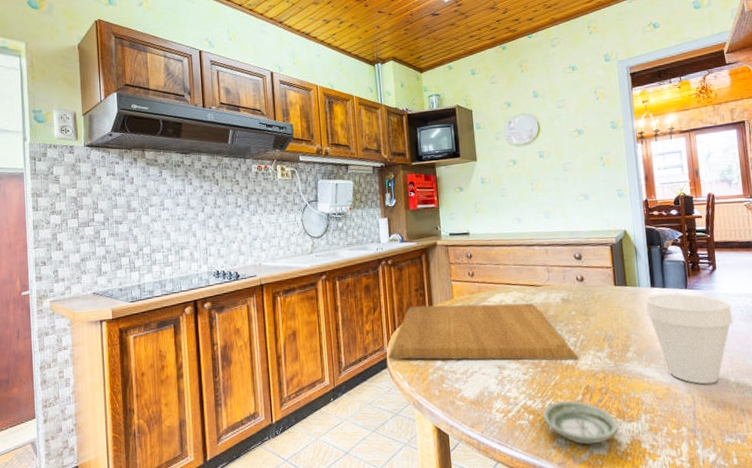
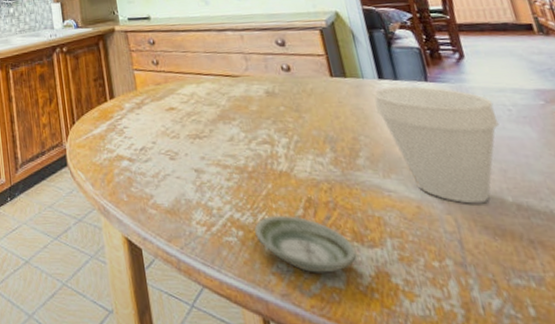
chopping board: present [388,303,578,361] -> none [68,96,294,166]

